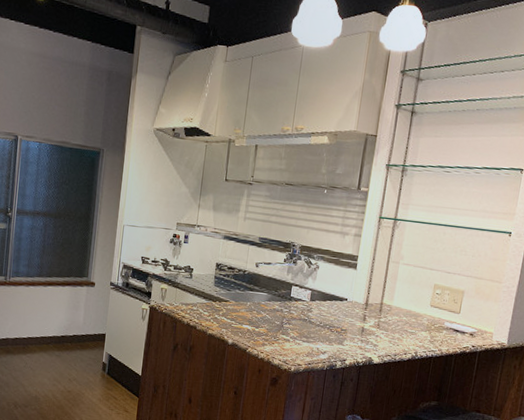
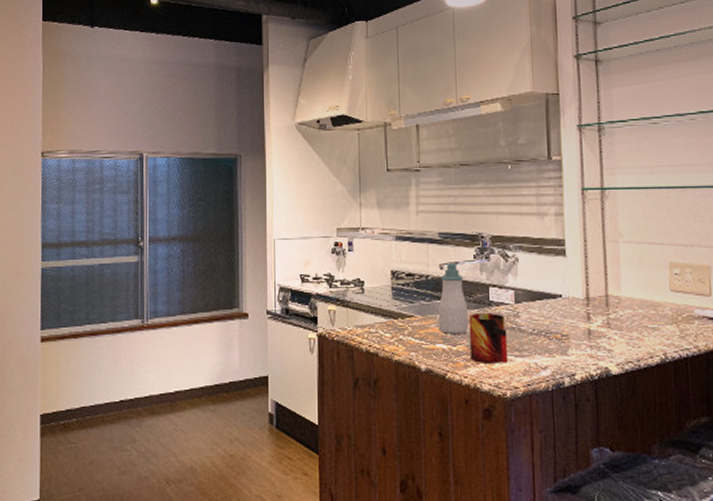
soap bottle: none [247,263,274,320] -> present [438,263,469,334]
mug: none [268,304,301,346] -> present [468,312,508,363]

